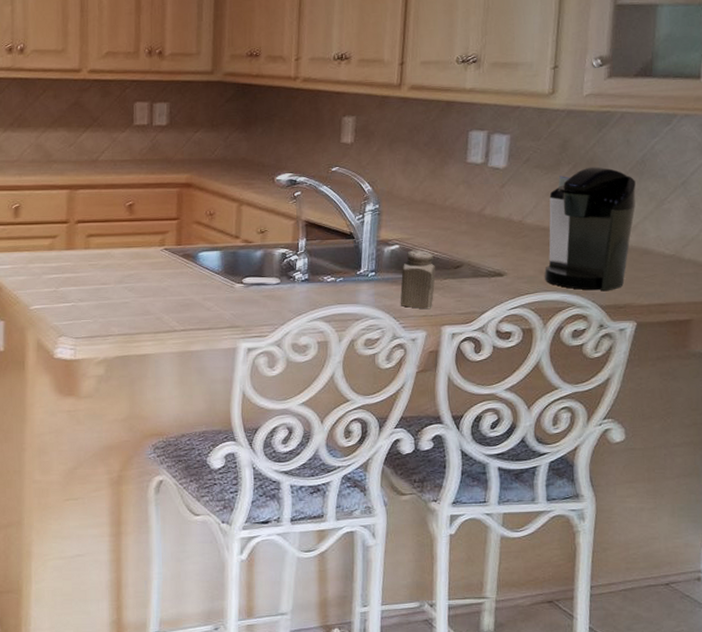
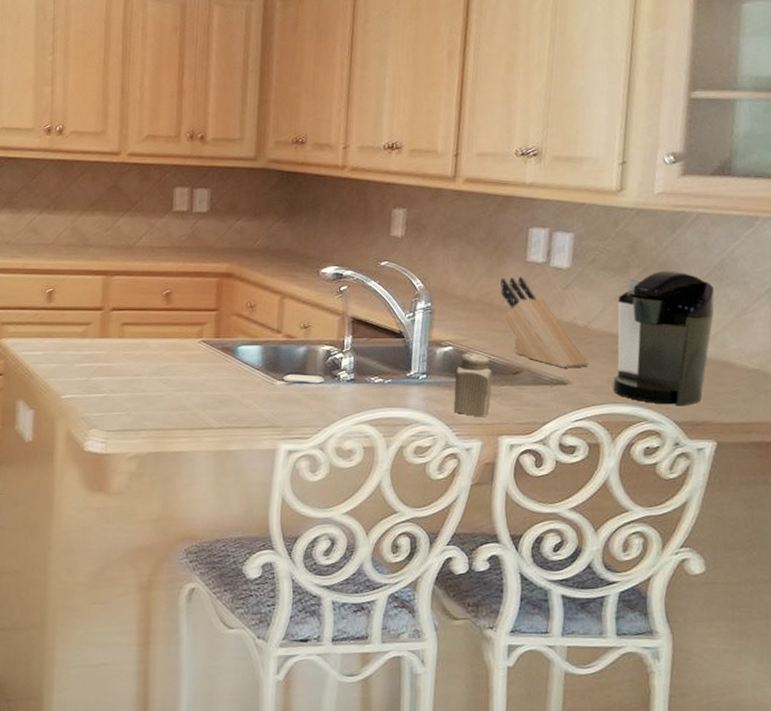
knife block: none [443,177,523,261] -> present [500,276,589,368]

